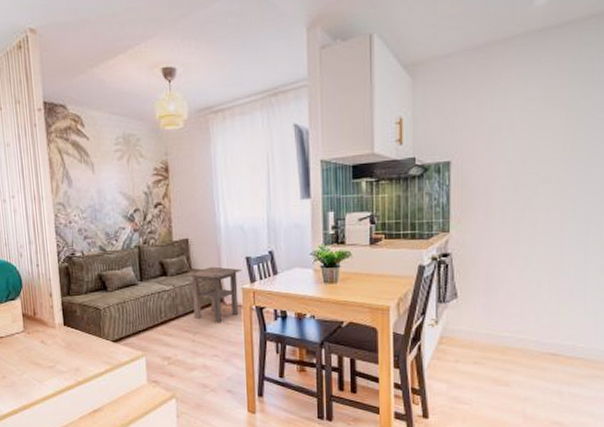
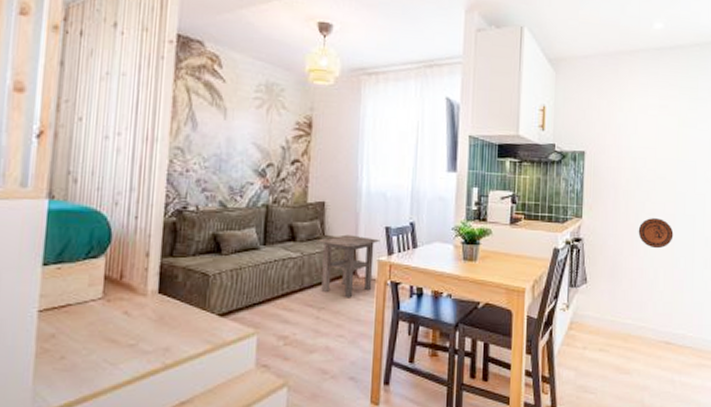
decorative plate: none [516,225,561,258] -> present [638,218,674,249]

